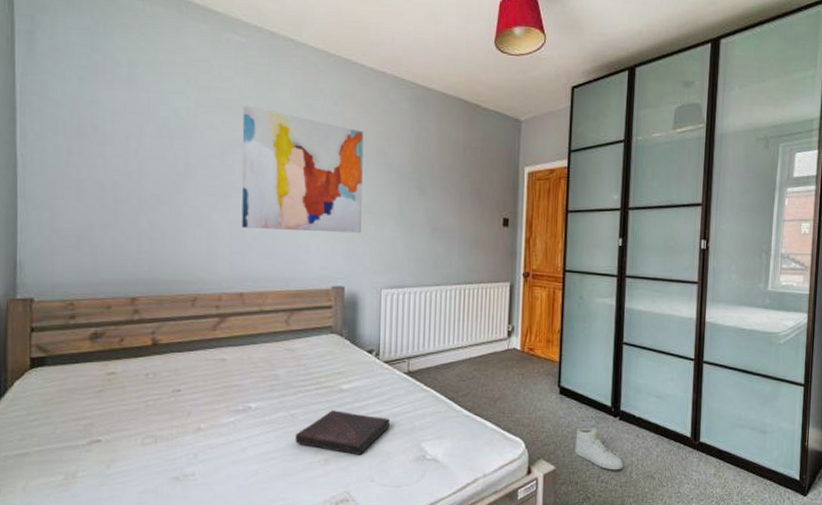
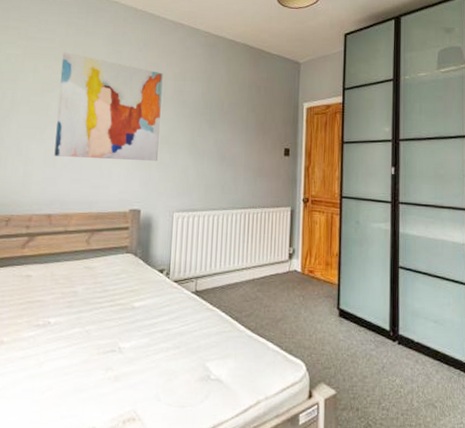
book: present [295,410,390,455] -> none [88,327,177,373]
sneaker: present [575,429,624,470] -> none [355,352,404,397]

